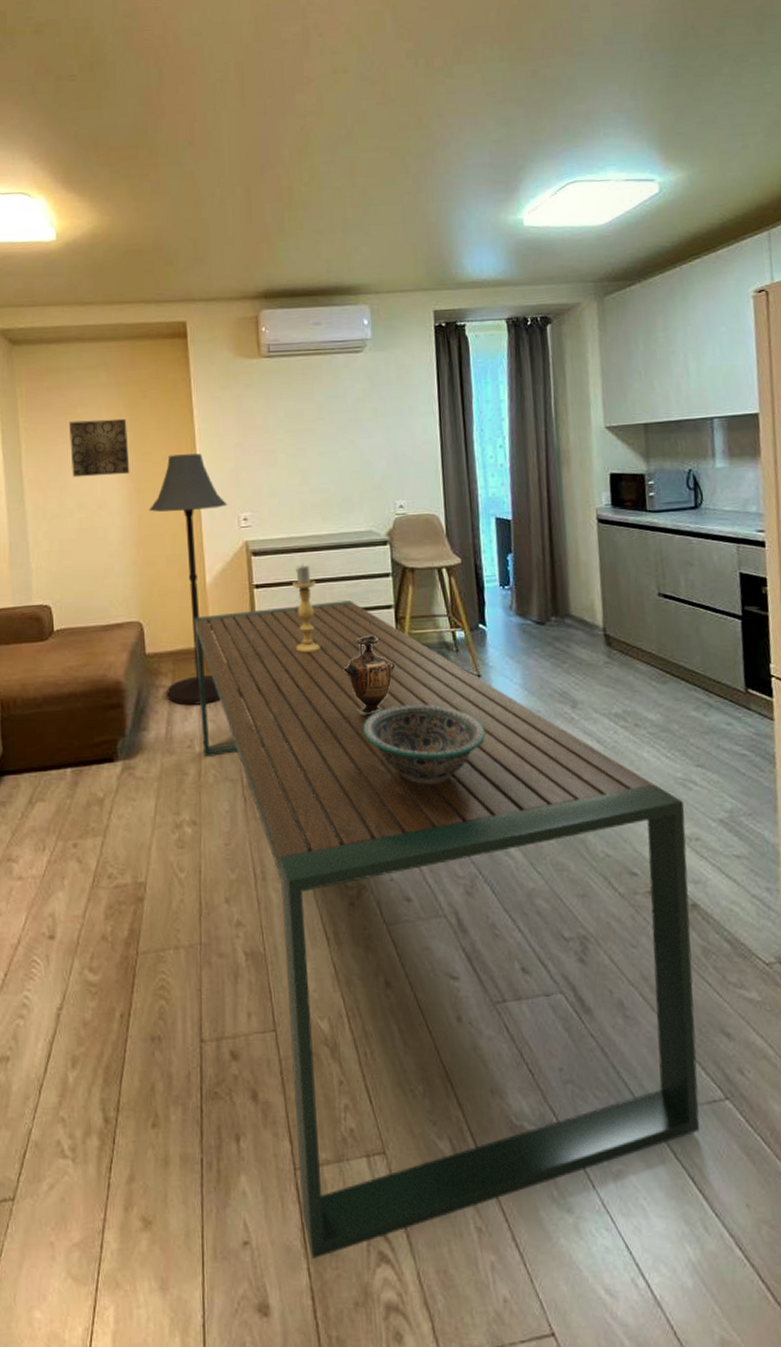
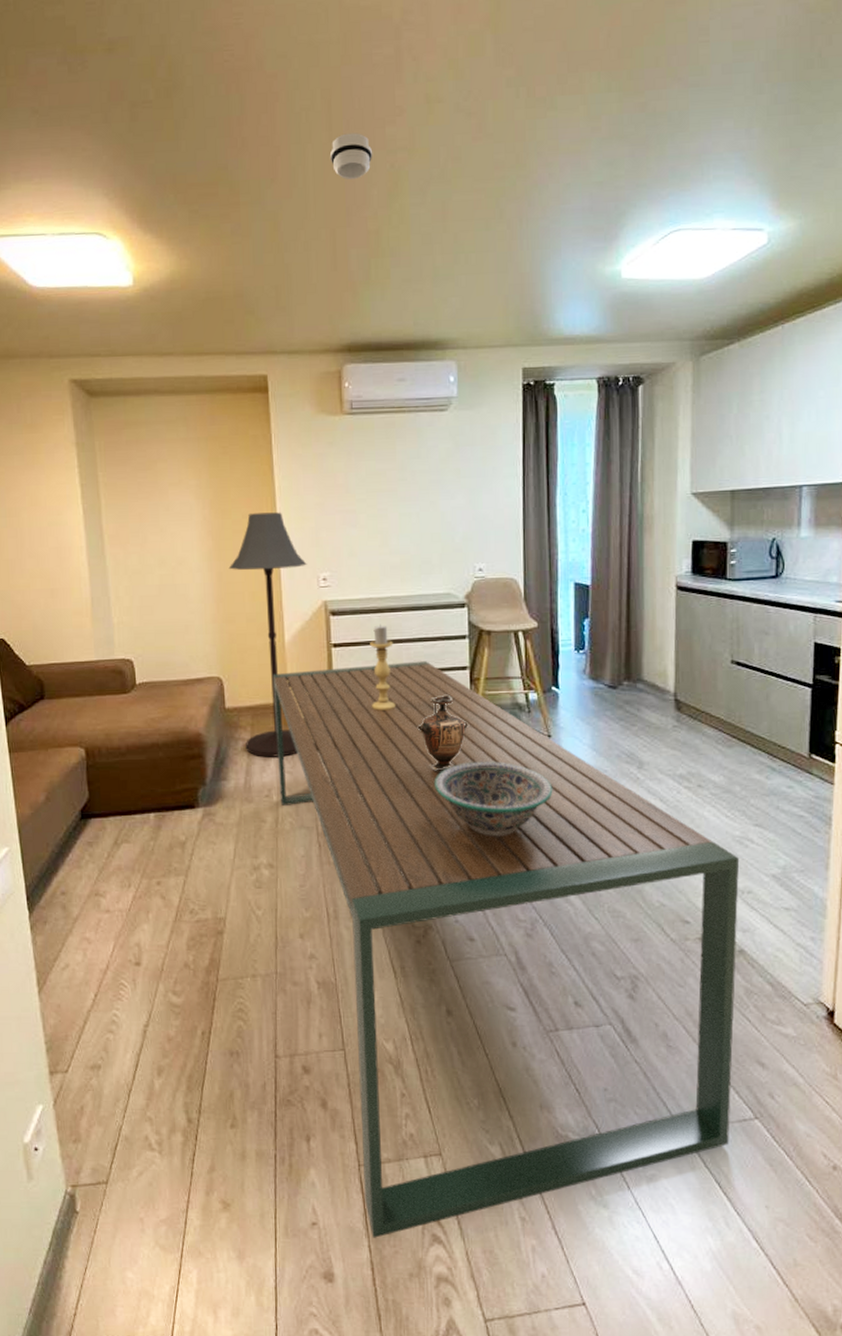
wall art: present [69,418,130,478] -> none [149,475,210,534]
smoke detector: none [244,100,284,141] -> present [330,133,373,179]

